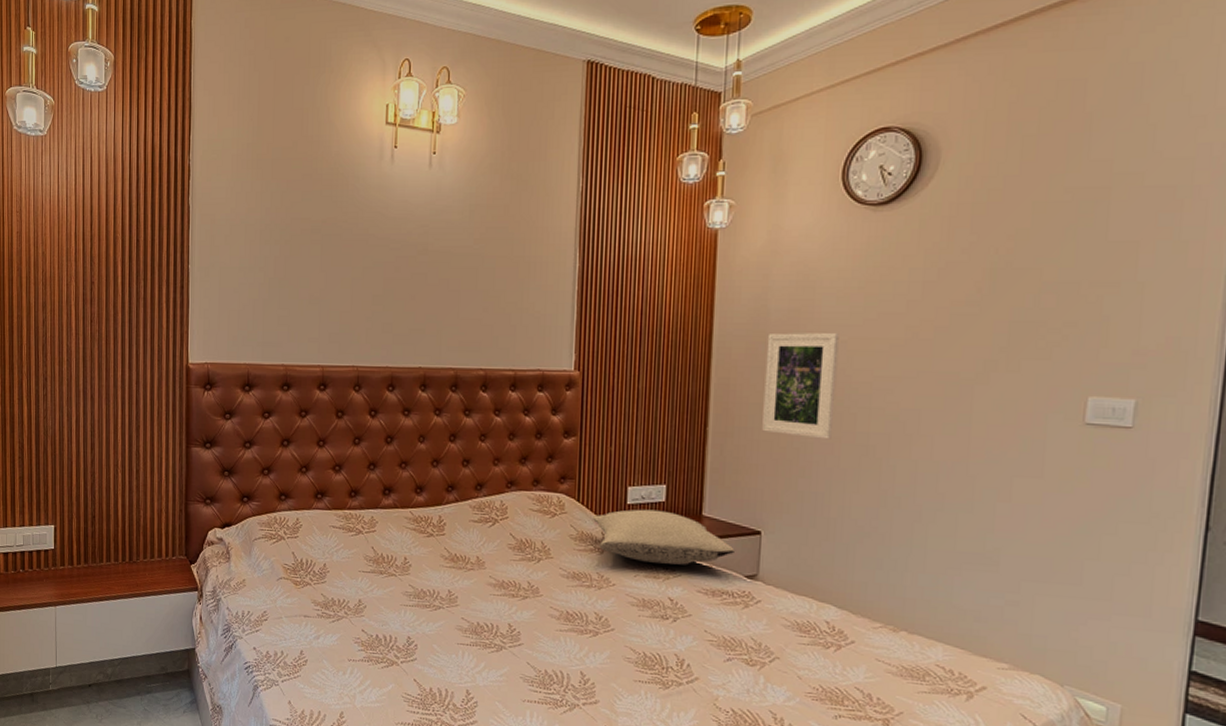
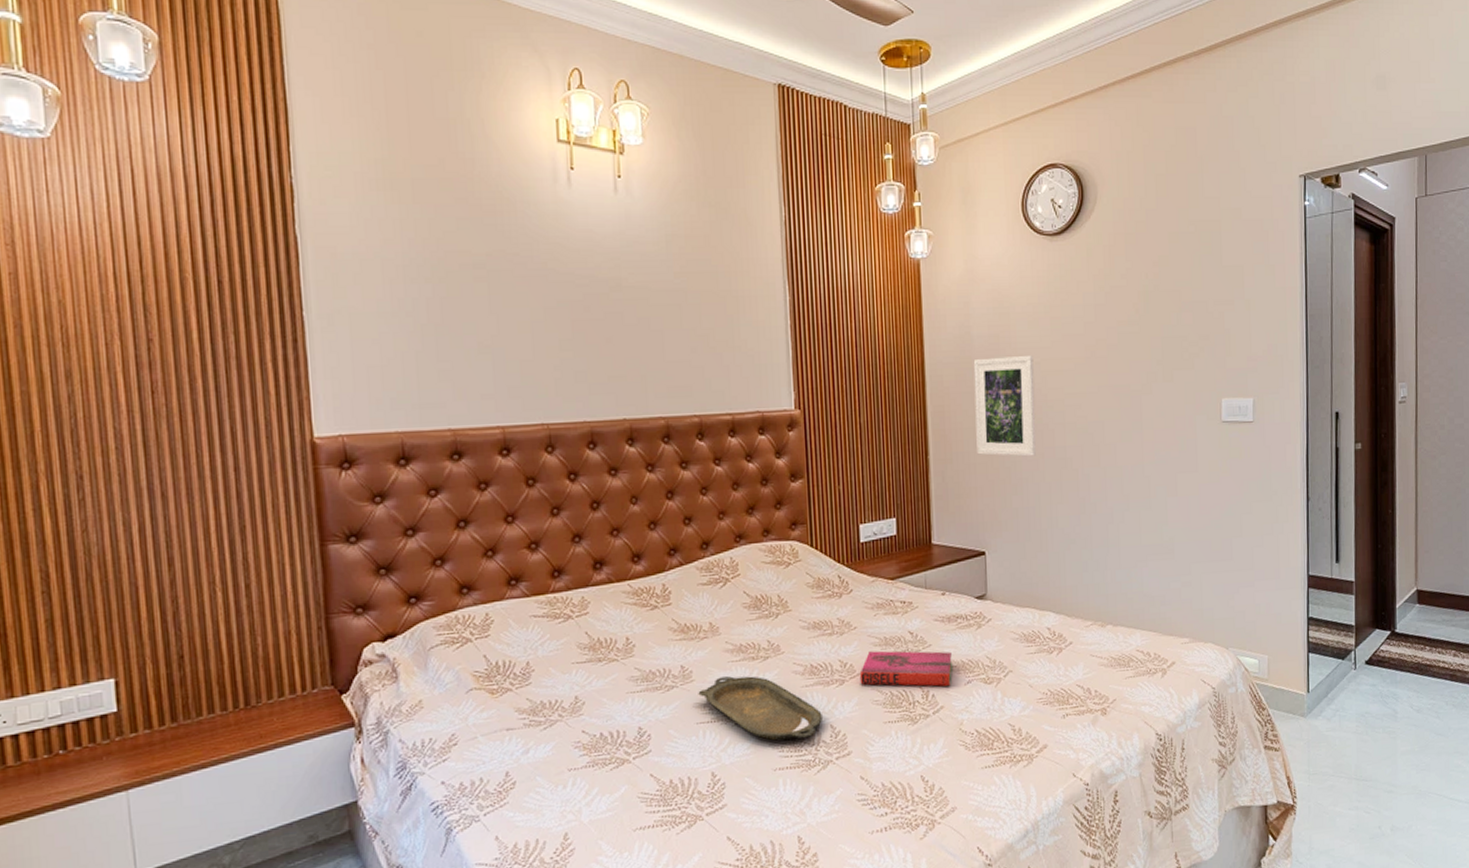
serving tray: none [461,607,573,678] -> present [698,676,822,741]
pillow: present [591,509,736,565] -> none [827,544,965,600]
hardback book: none [613,610,713,659] -> present [859,650,952,687]

